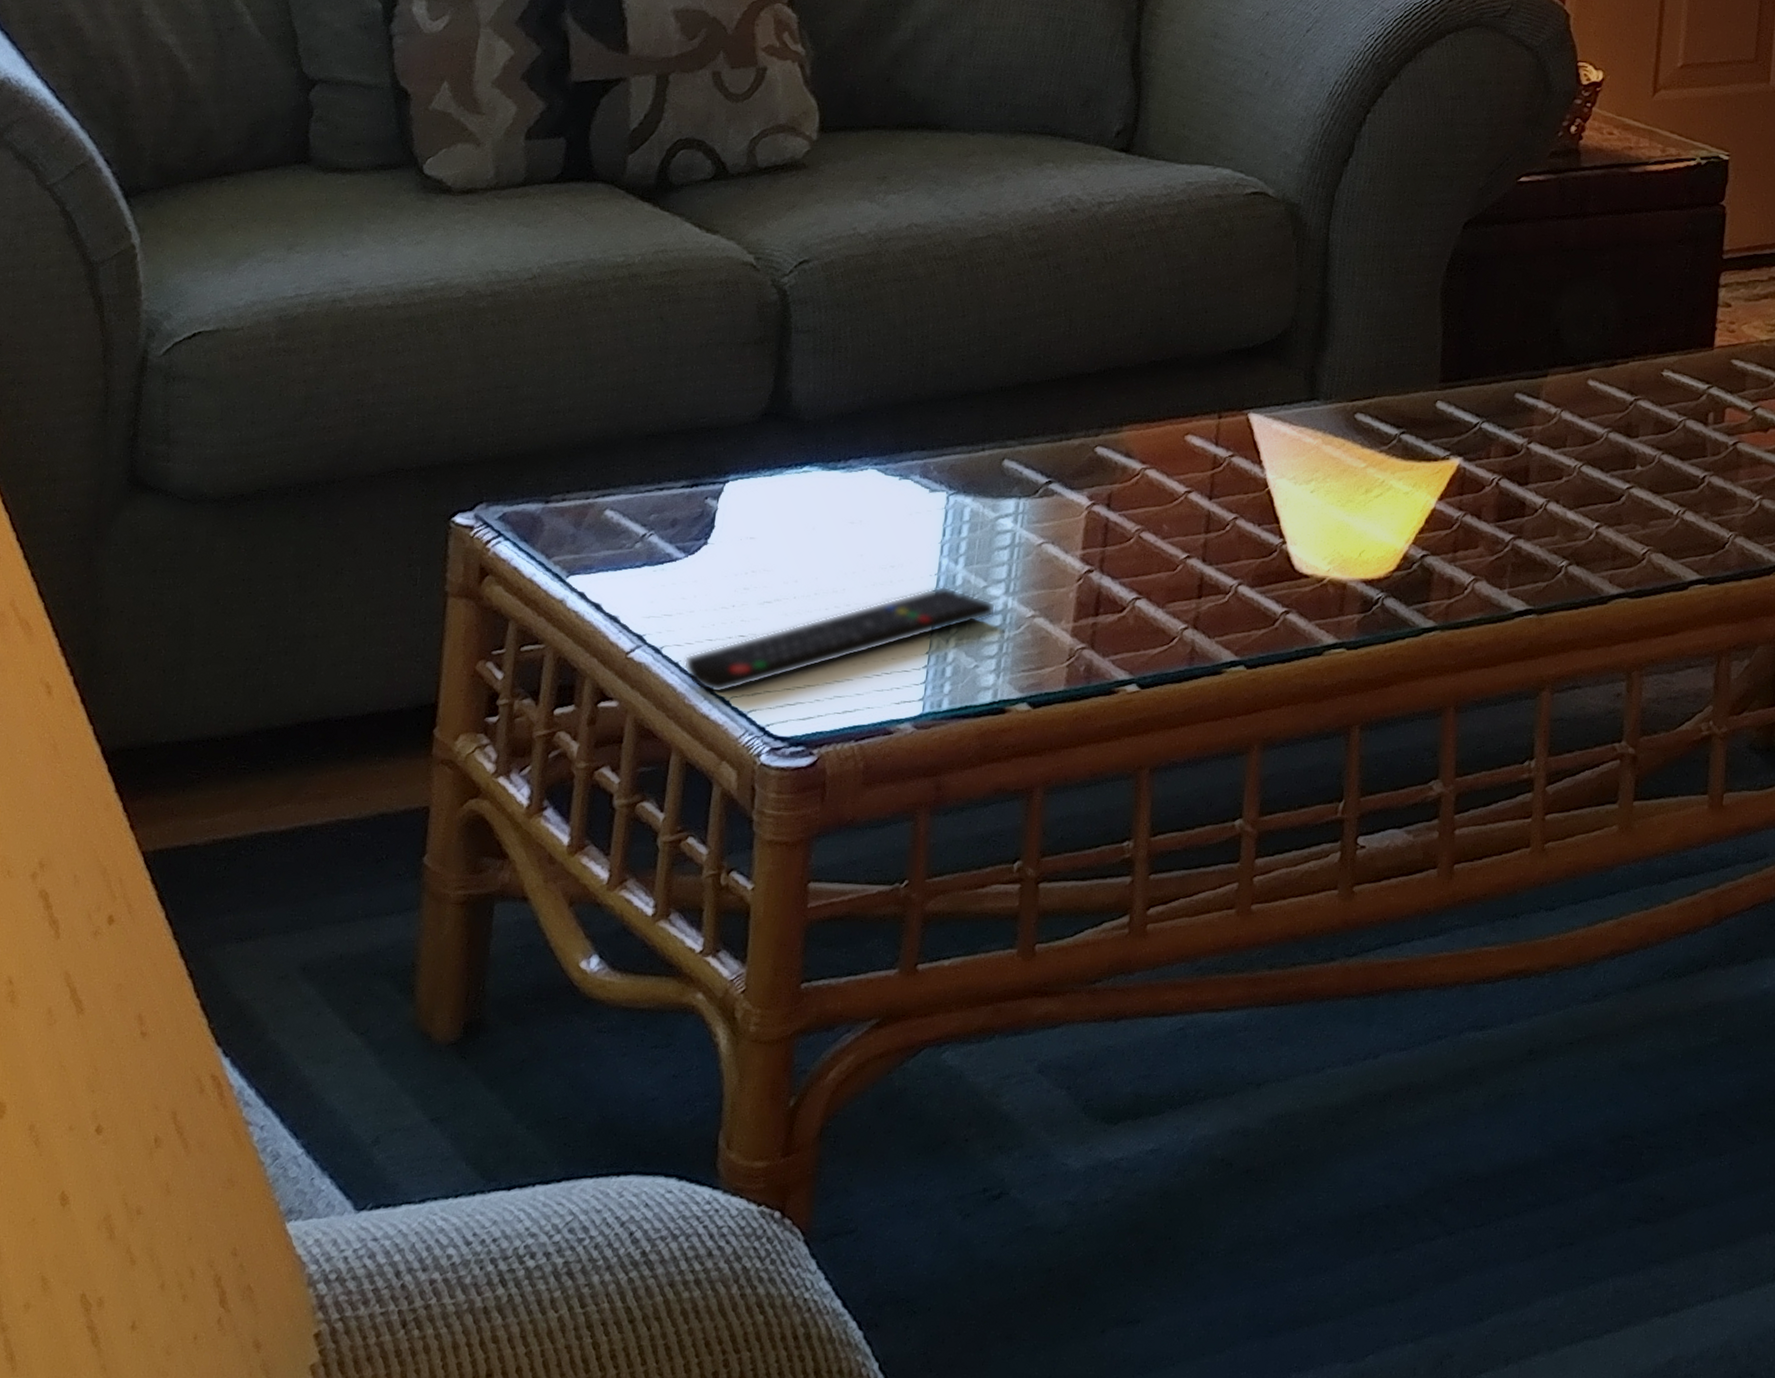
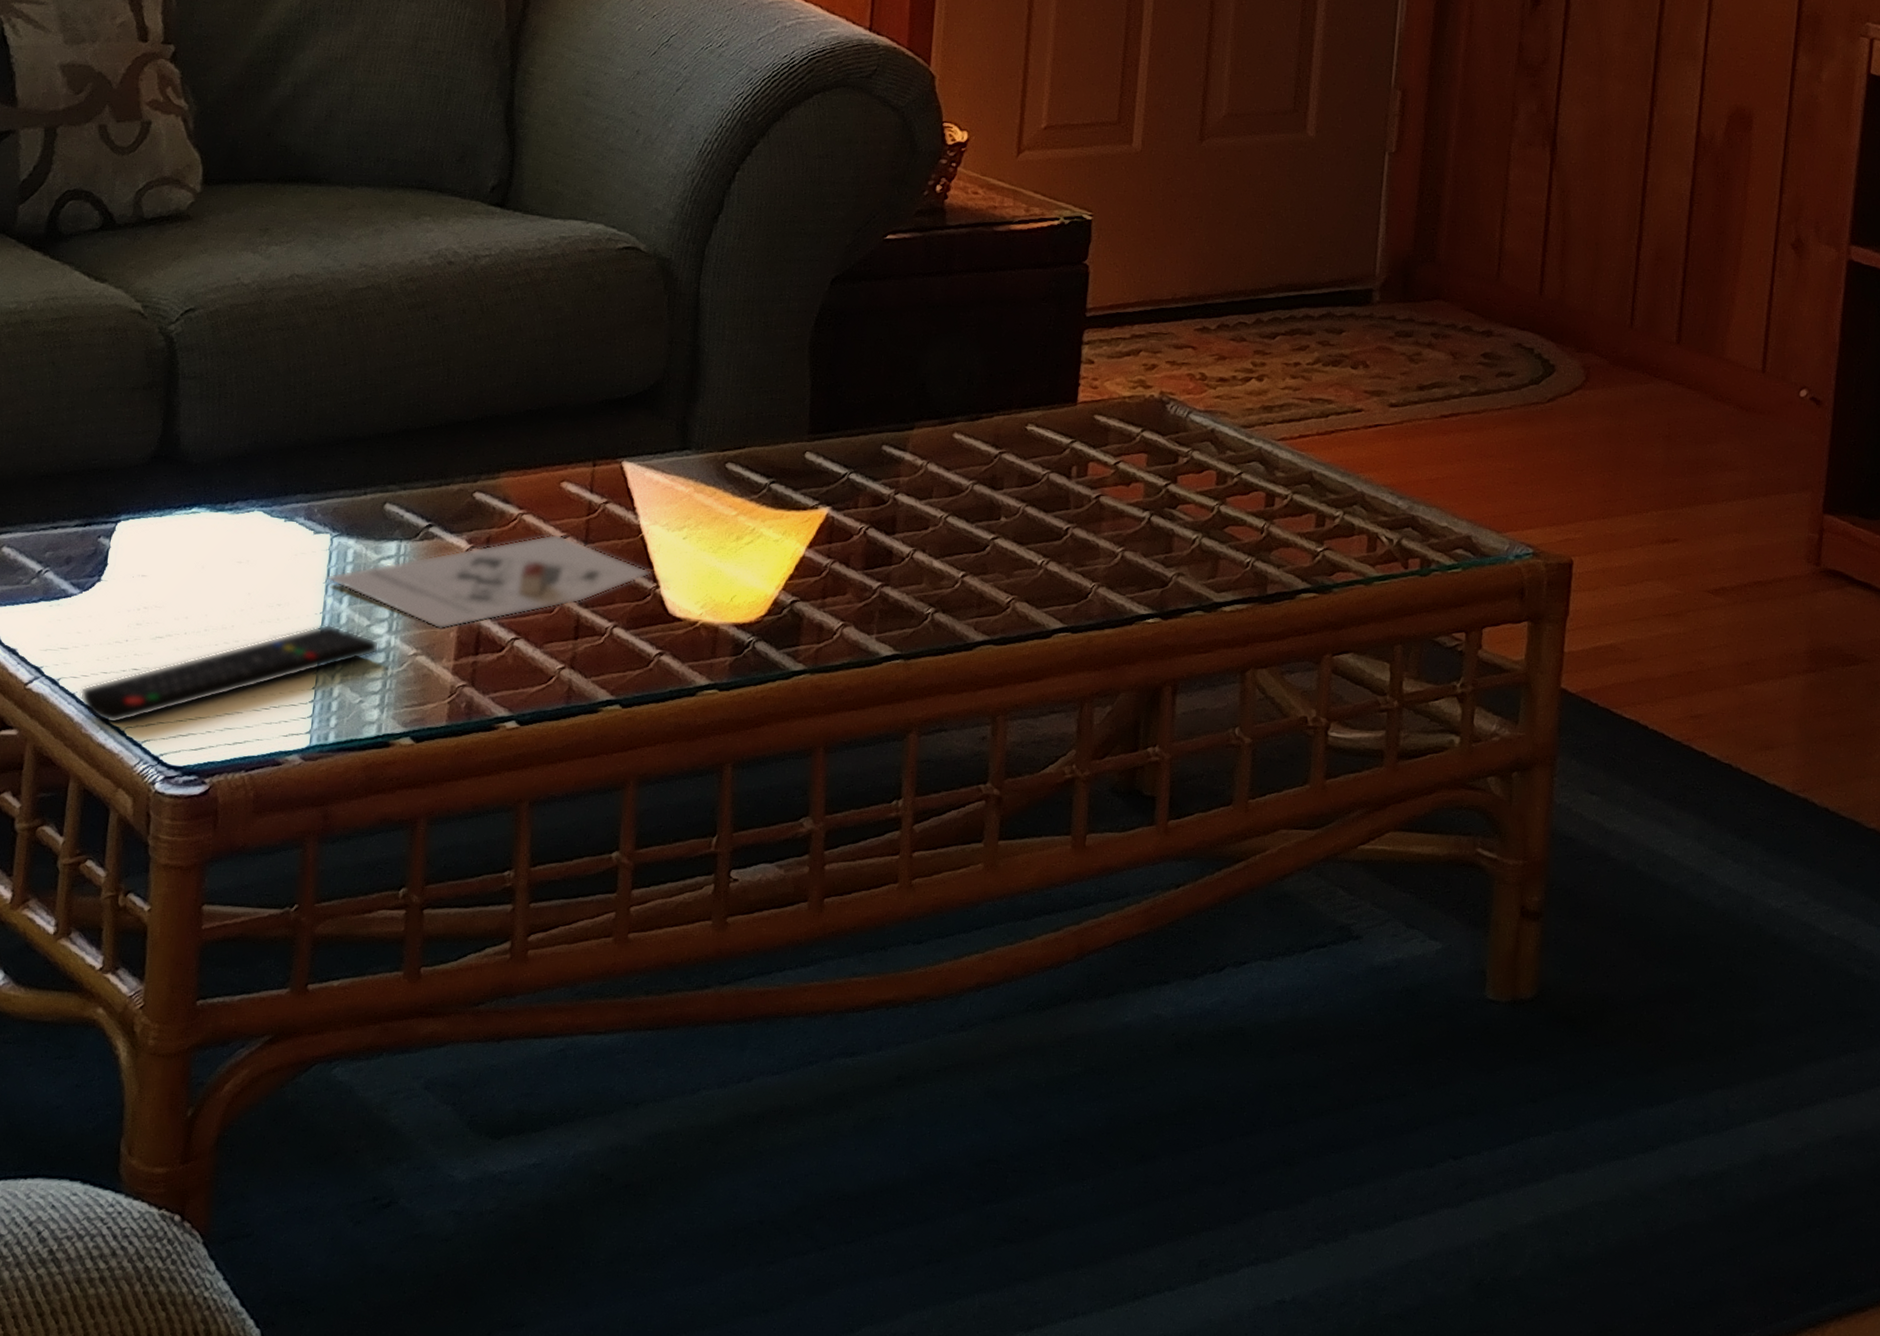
architectural model: none [941,488,1278,590] -> present [326,533,652,630]

